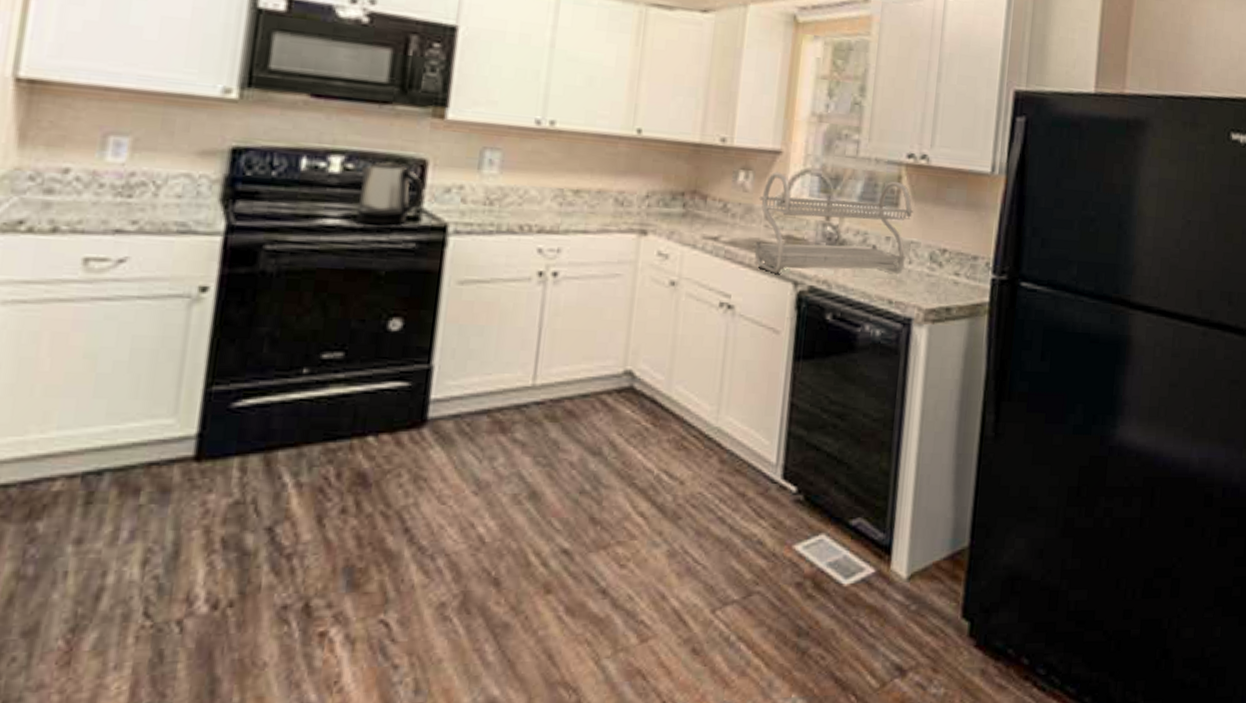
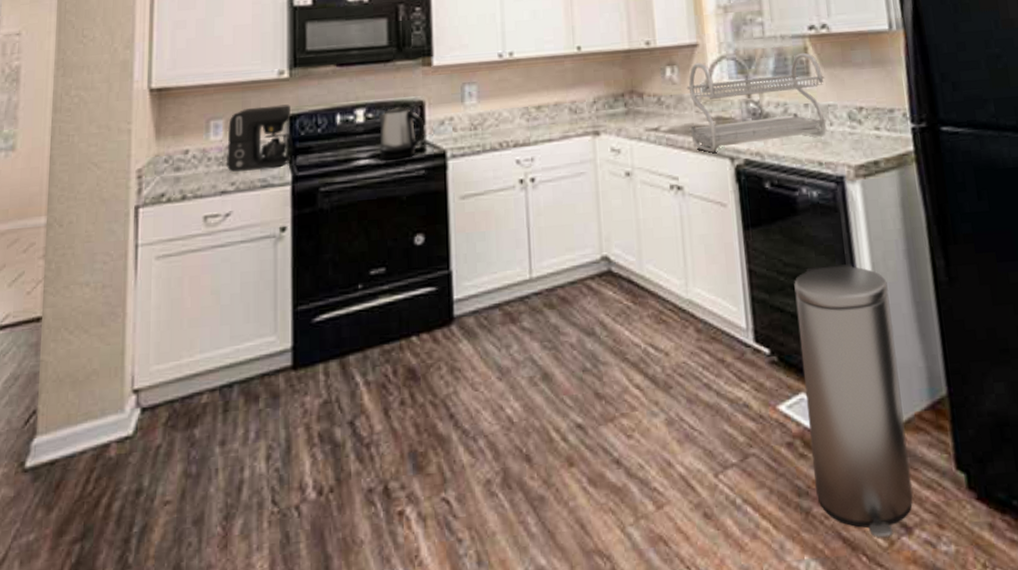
coffee maker: none [126,128,236,212] -> present [226,104,294,172]
pedal bin: none [816,408,933,680] -> present [794,264,913,538]

